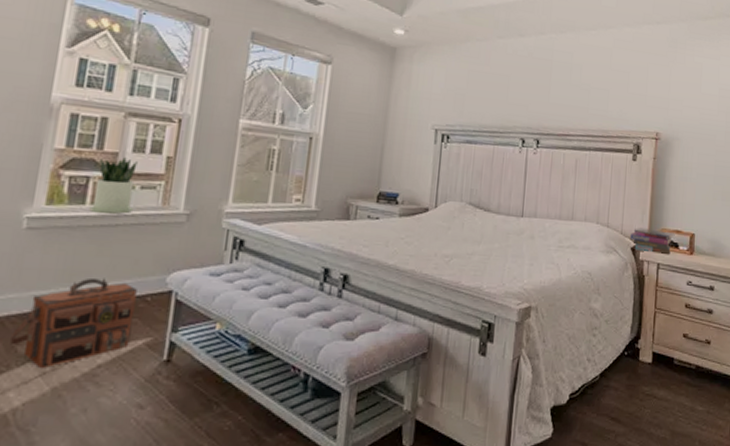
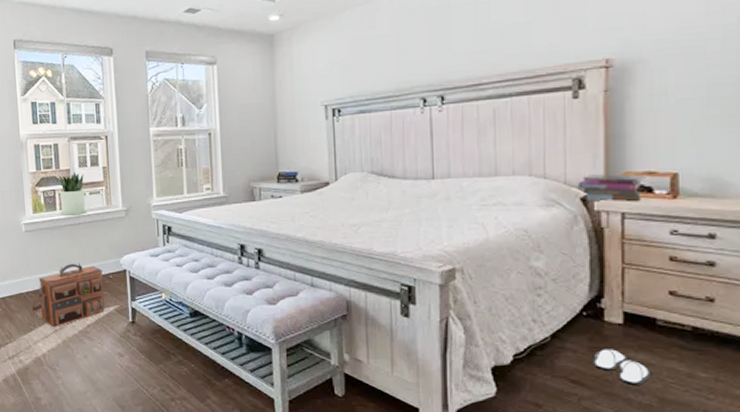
slippers: none [628,386,667,420] -> present [593,349,651,385]

